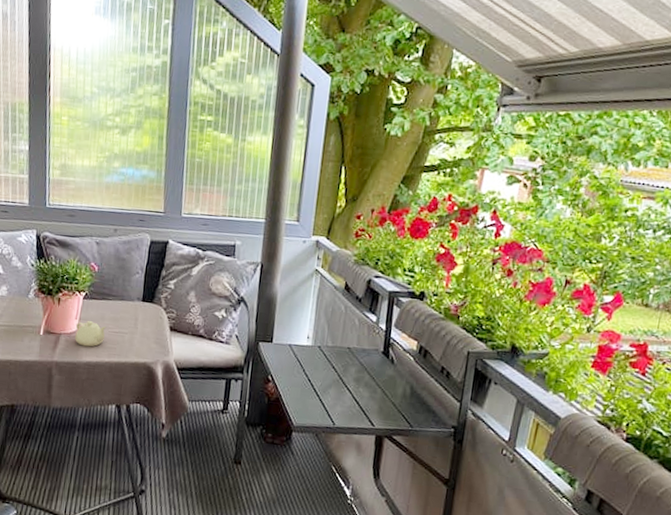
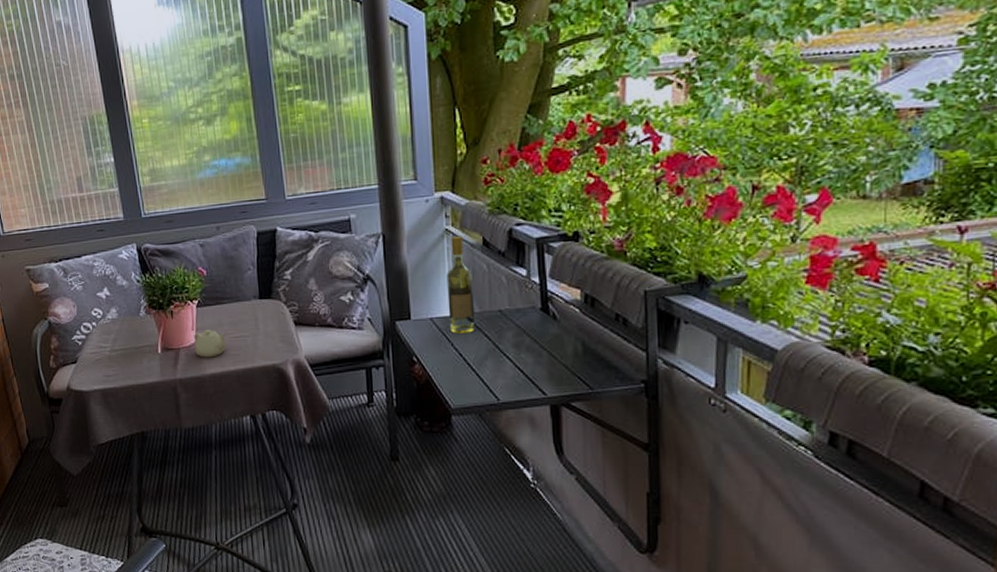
bottle: none [304,276,331,363] -> present [446,235,475,334]

